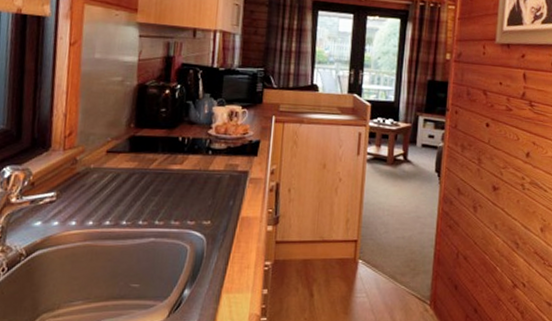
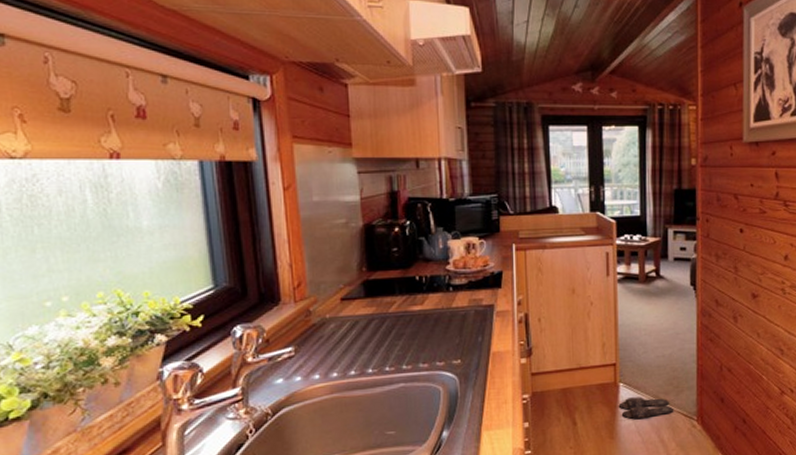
slippers: none [355,275,408,298] -> present [618,397,673,420]

